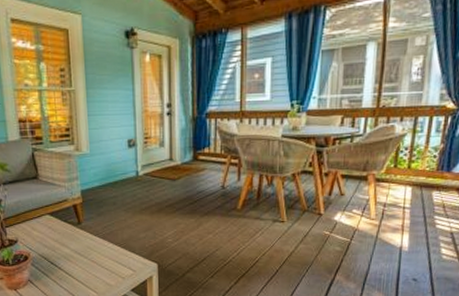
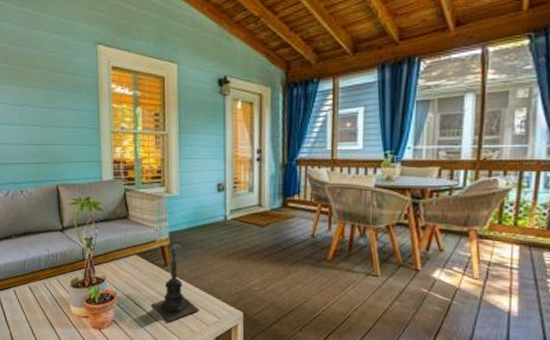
candle holder: none [67,193,115,278] -> present [152,235,200,322]

